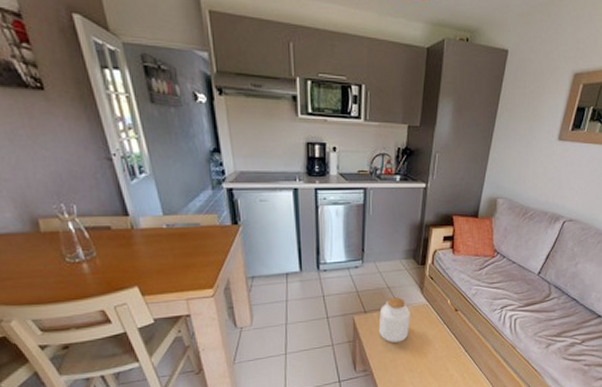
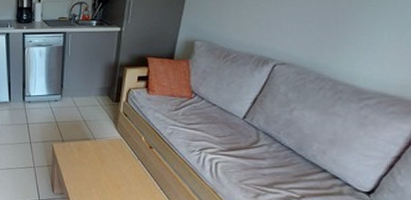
jar: present [378,297,410,343] -> none [74,130,105,172]

